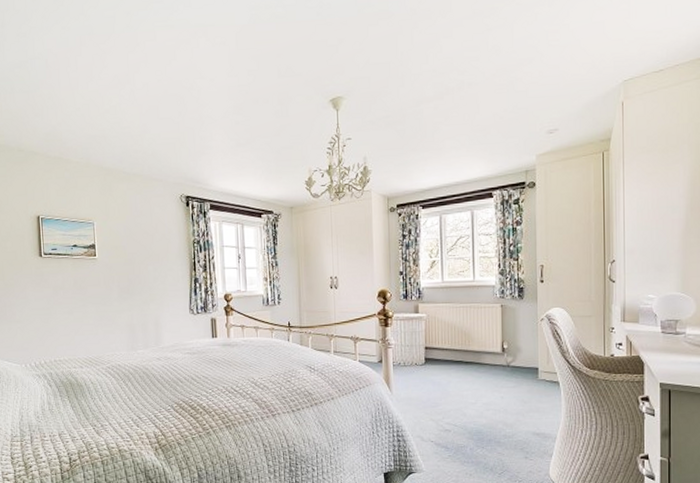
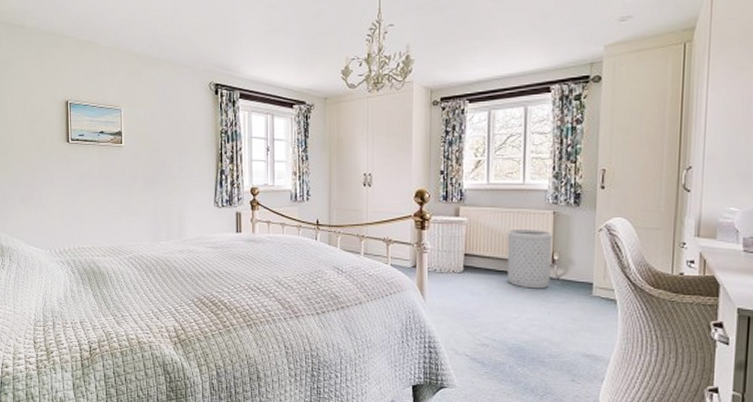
laundry basket: none [462,322,502,376] -> present [507,230,553,289]

